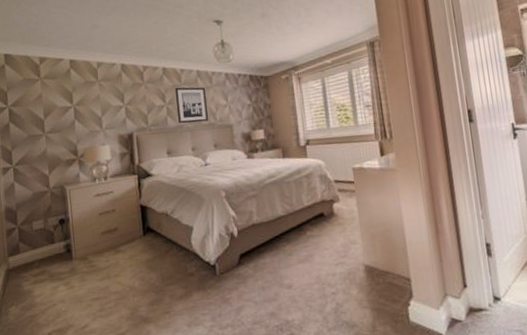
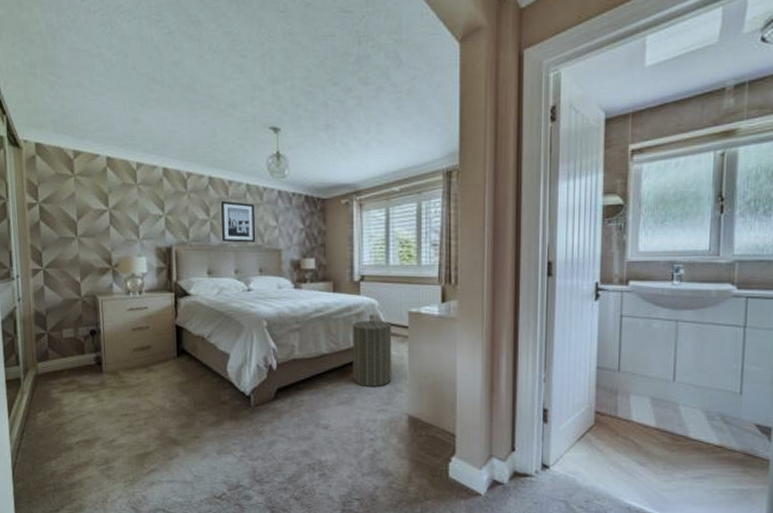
laundry hamper: none [303,175,345,243] -> present [352,315,392,388]

